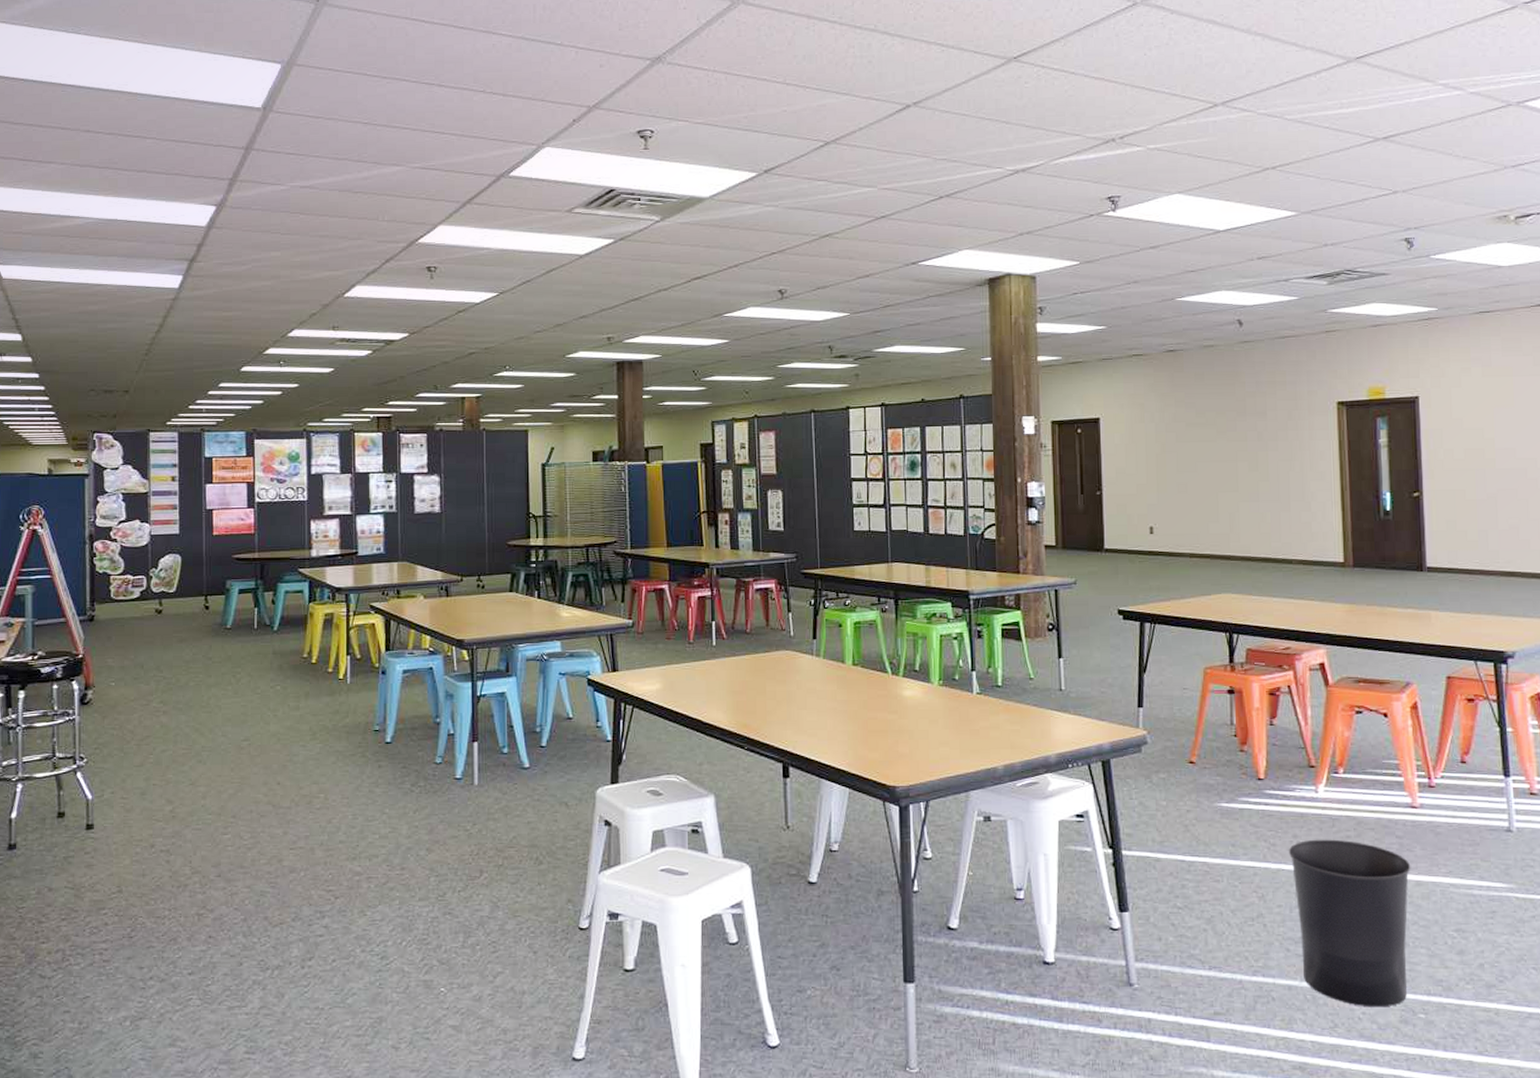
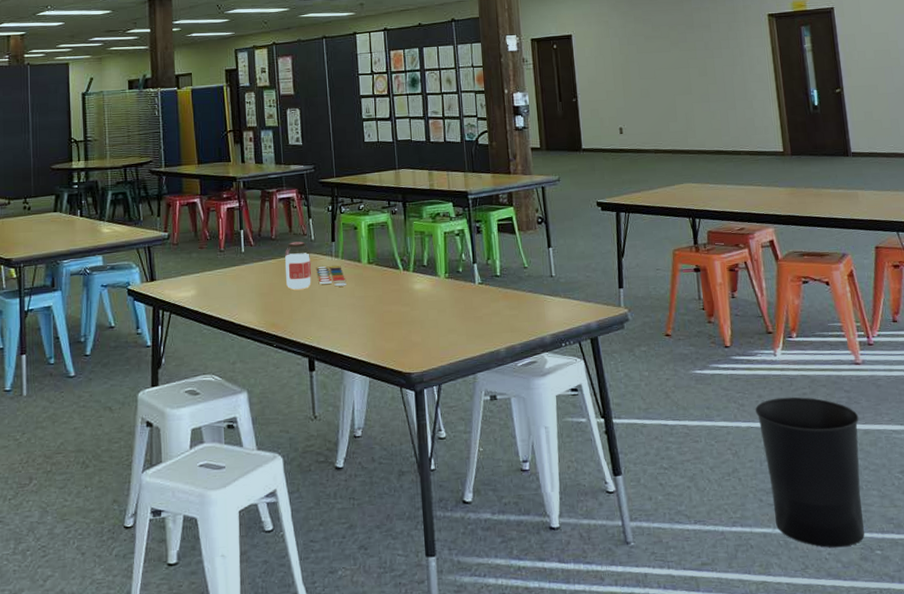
jar: none [760,637,789,689] -> present [285,241,311,290]
paint palette: none [793,664,829,688] -> present [315,265,348,287]

